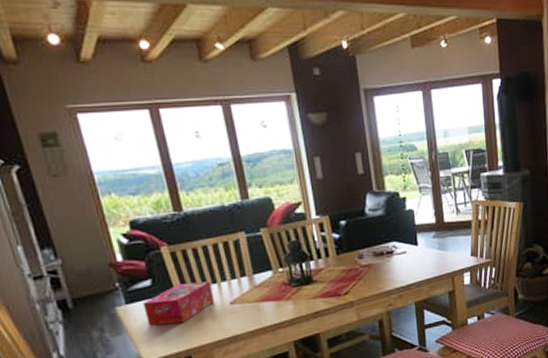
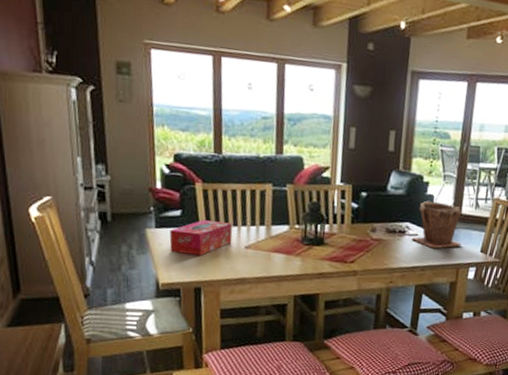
plant pot: none [400,215,452,263] -> present [411,200,463,249]

